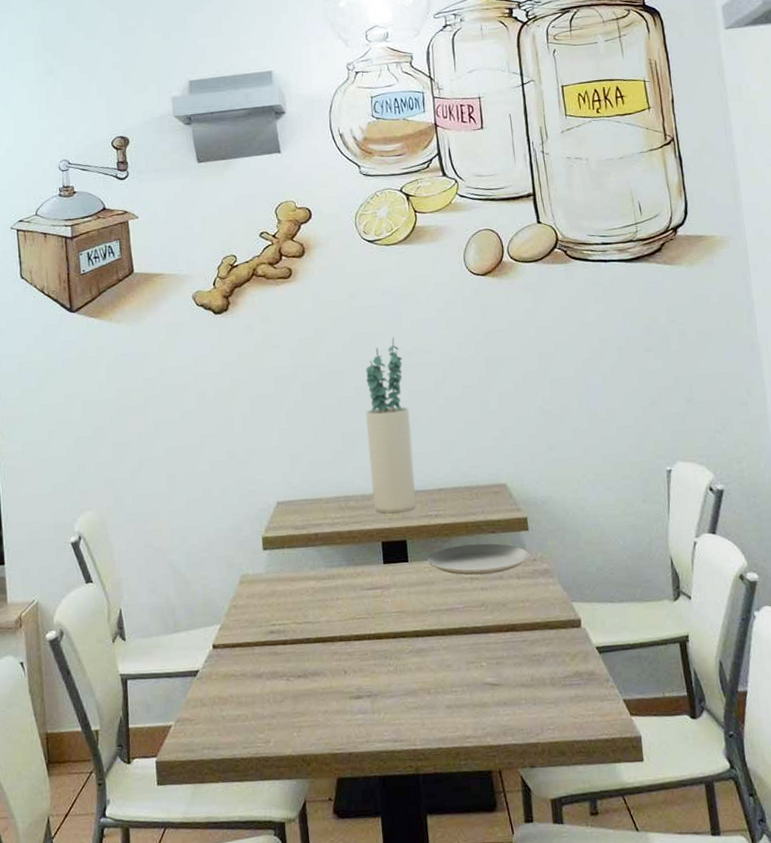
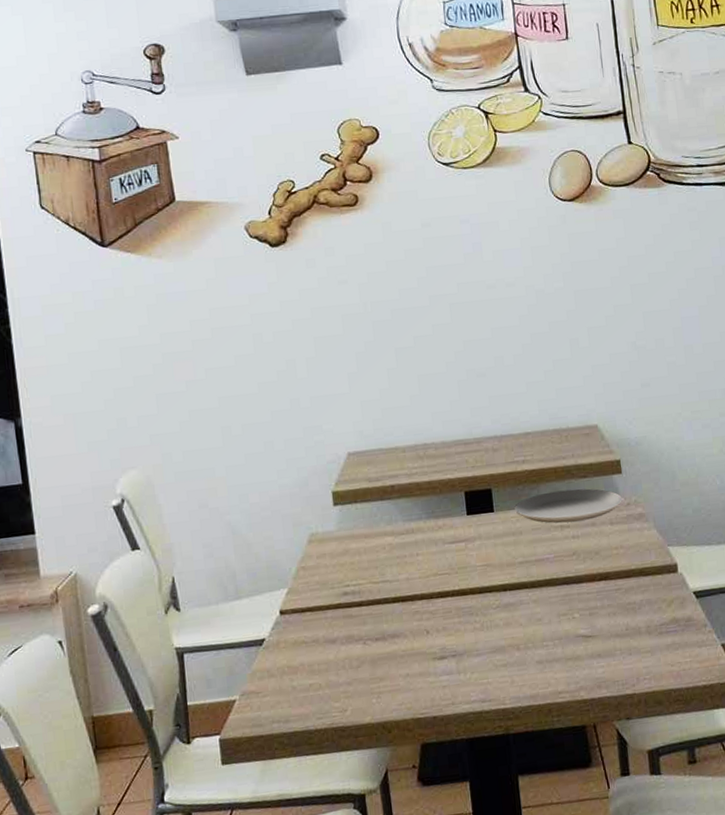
vase: present [365,337,416,514] -> none [443,269,501,461]

